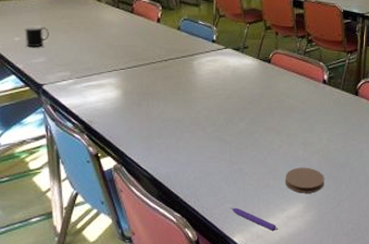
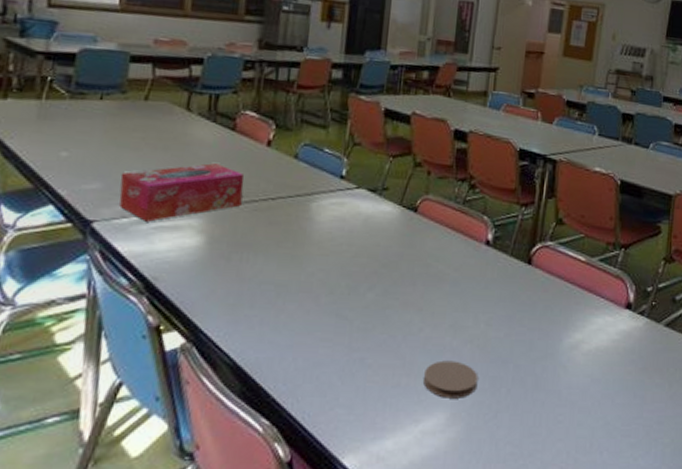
cup: present [25,26,49,48] -> none [76,137,112,168]
tissue box: none [57,38,144,82] -> present [119,163,244,222]
pen: present [230,207,278,232] -> none [342,414,407,452]

